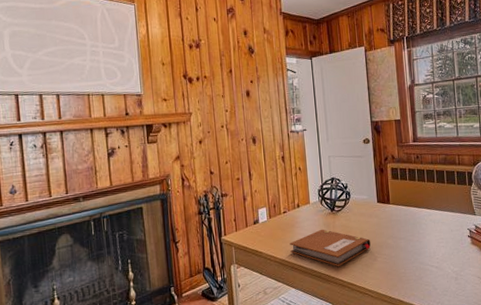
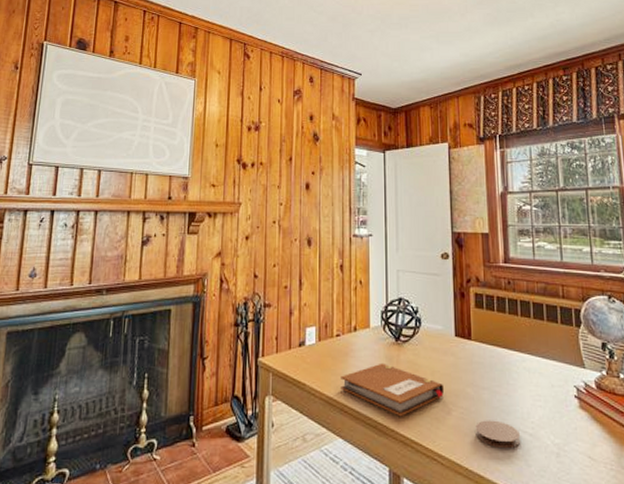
coaster: none [395,260,430,280] -> present [475,420,521,449]

